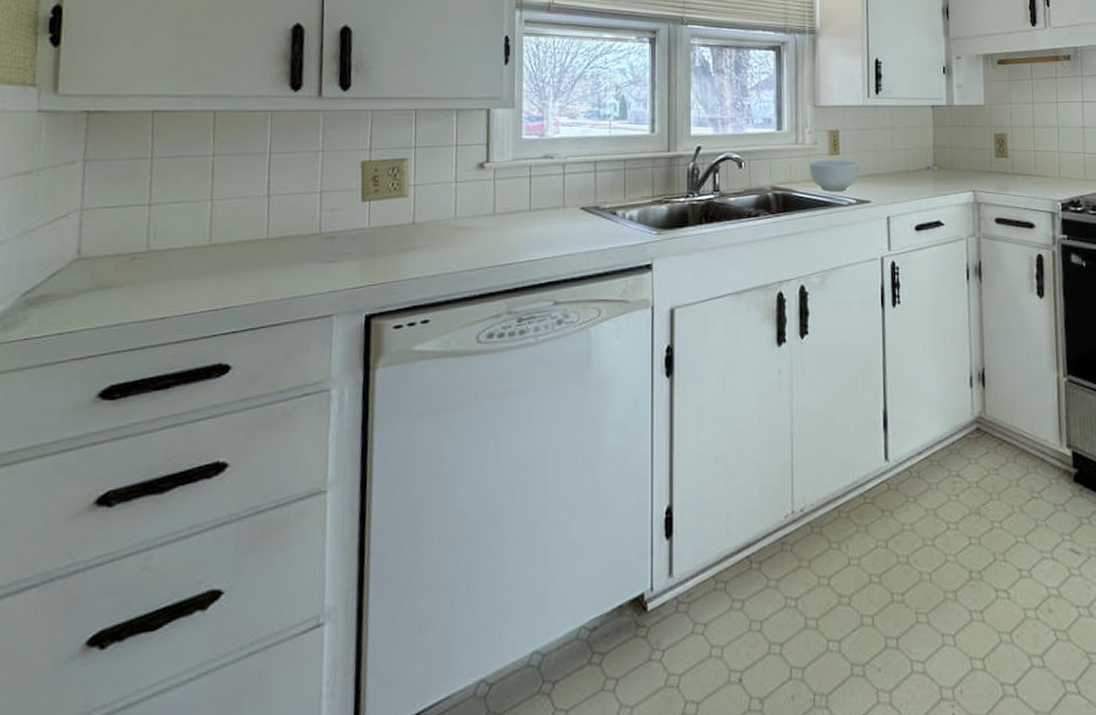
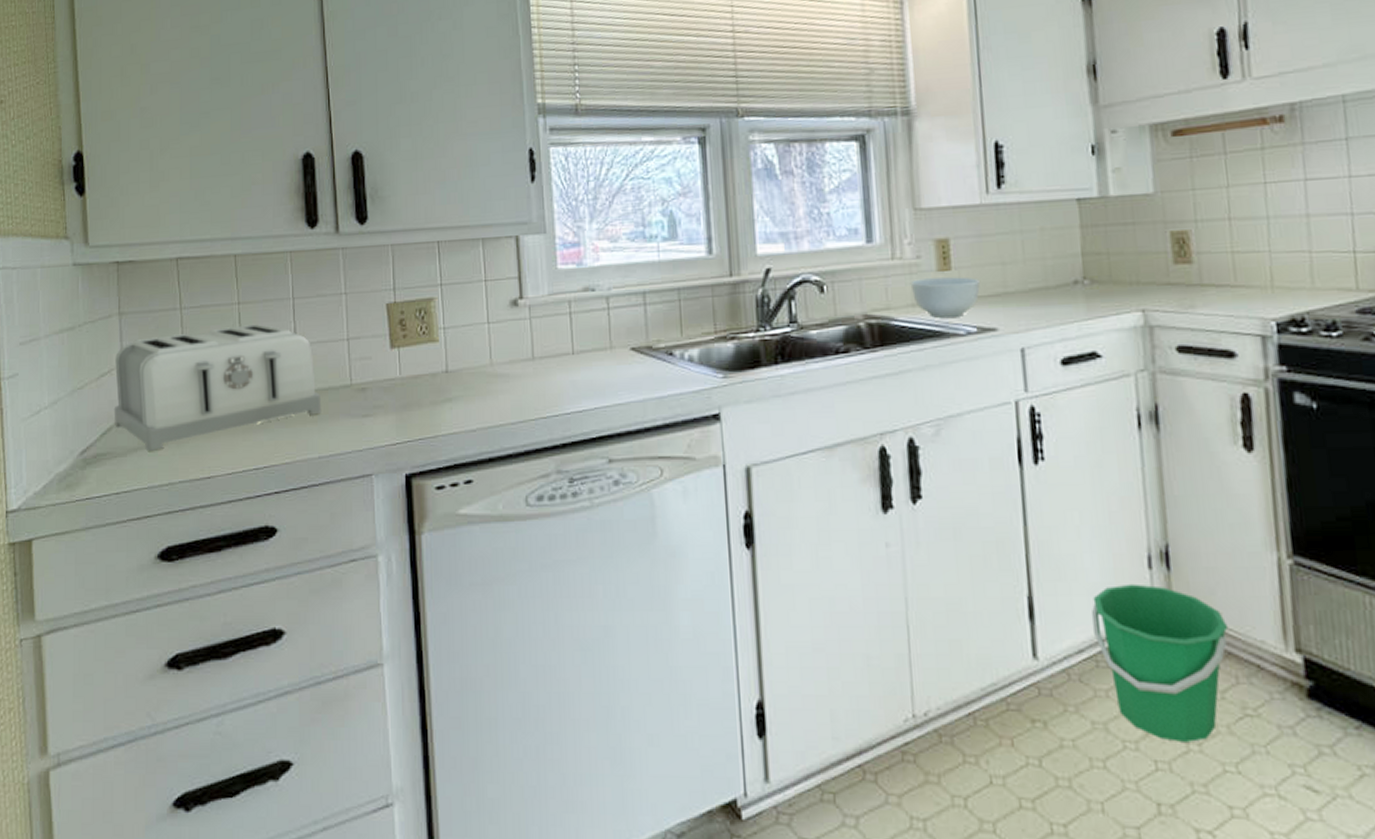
toaster: none [66,175,289,294] -> present [113,324,322,452]
bucket: none [928,399,1023,521] -> present [1090,583,1229,742]

